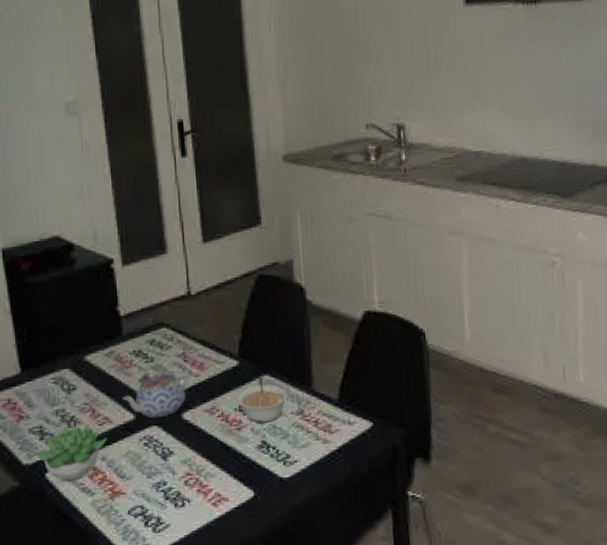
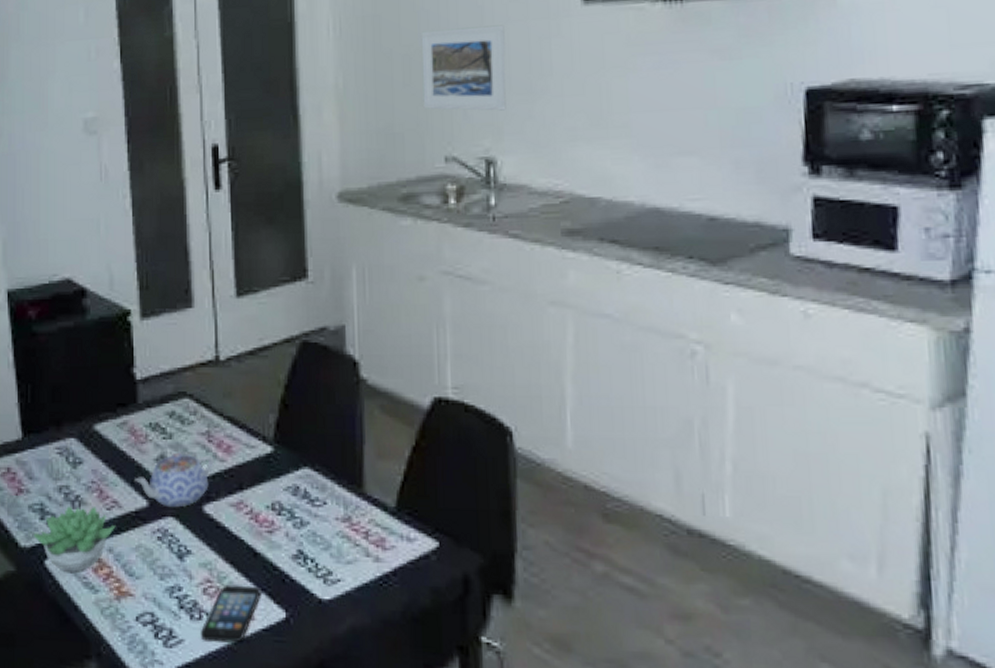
smartphone: none [184,473,233,523] -> present [201,584,261,643]
legume: present [236,377,289,423] -> none [268,469,334,528]
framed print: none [343,21,411,88] -> present [421,25,506,111]

